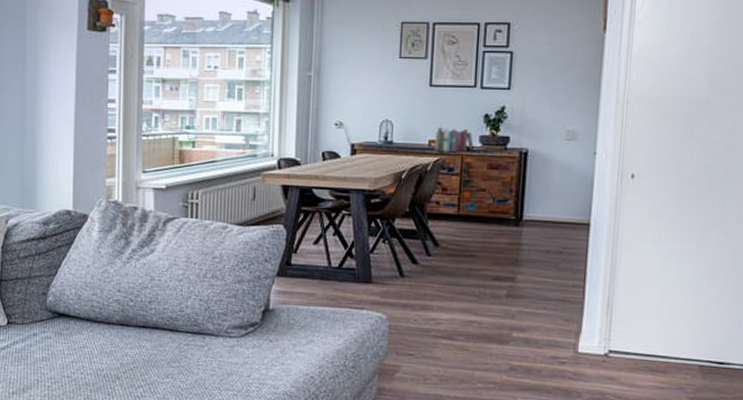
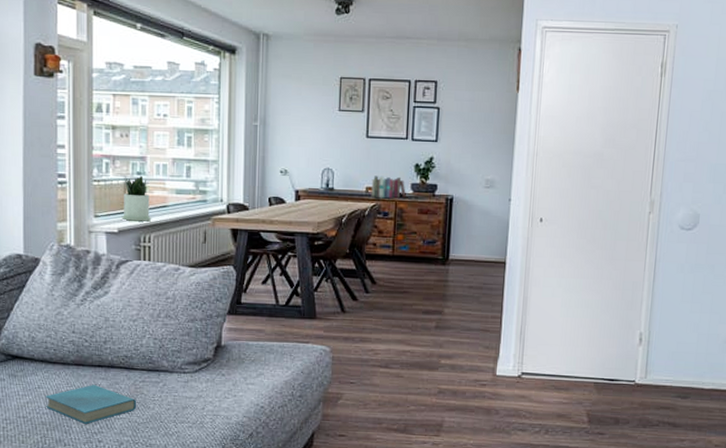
book: none [90,346,181,387] -> present [46,385,137,424]
planter: none [169,129,200,177] -> present [121,175,152,222]

